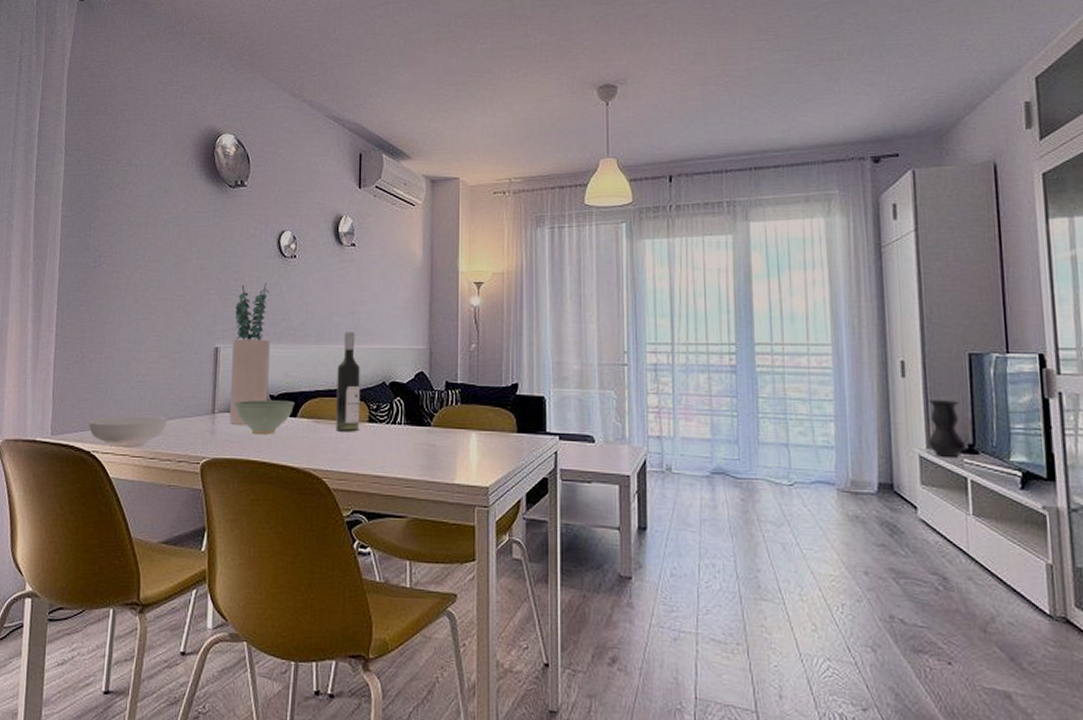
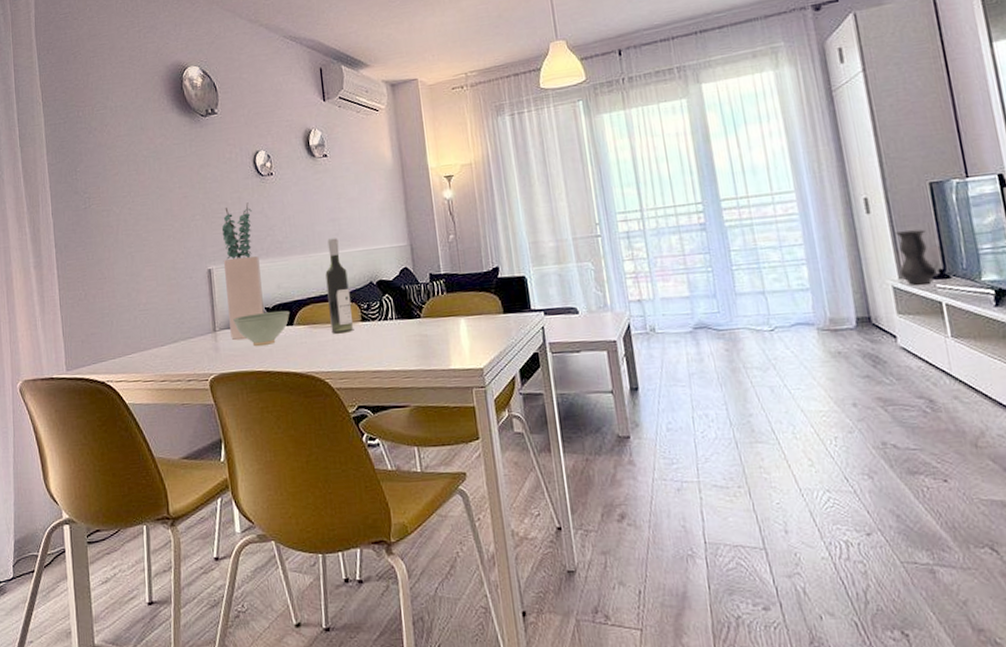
bowl: present [87,416,168,449] -> none [98,340,174,376]

